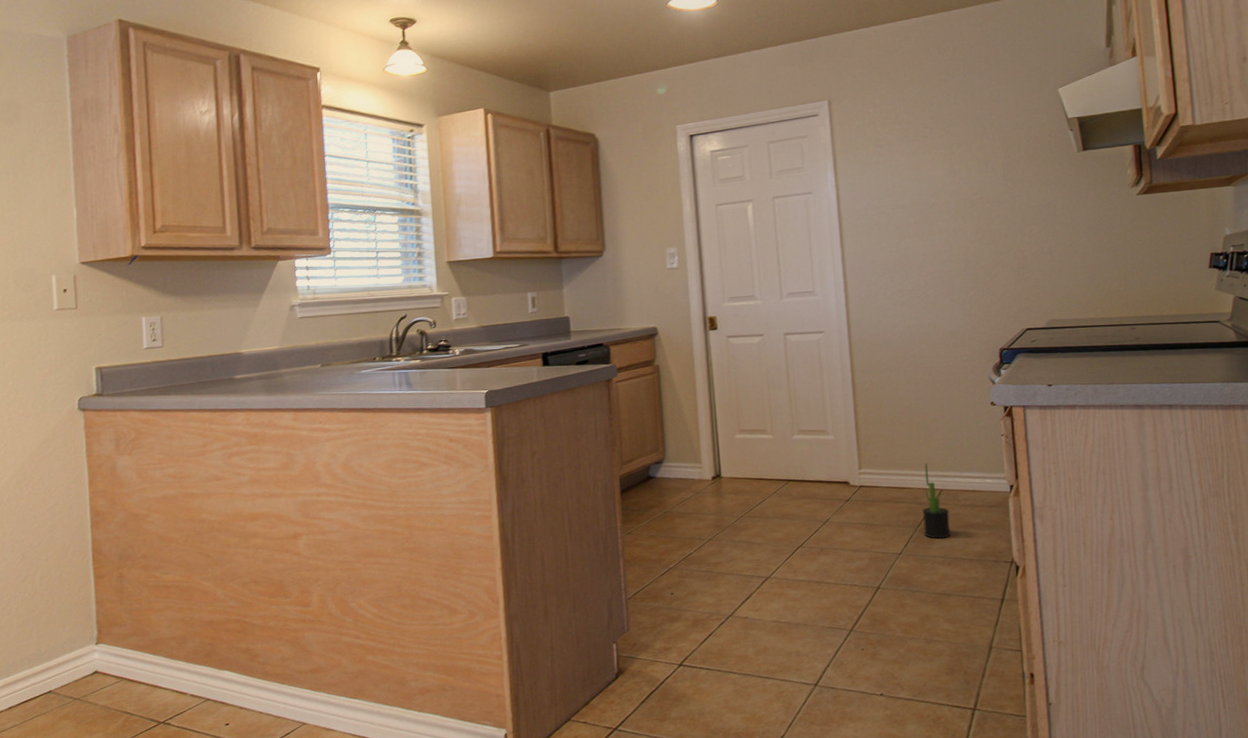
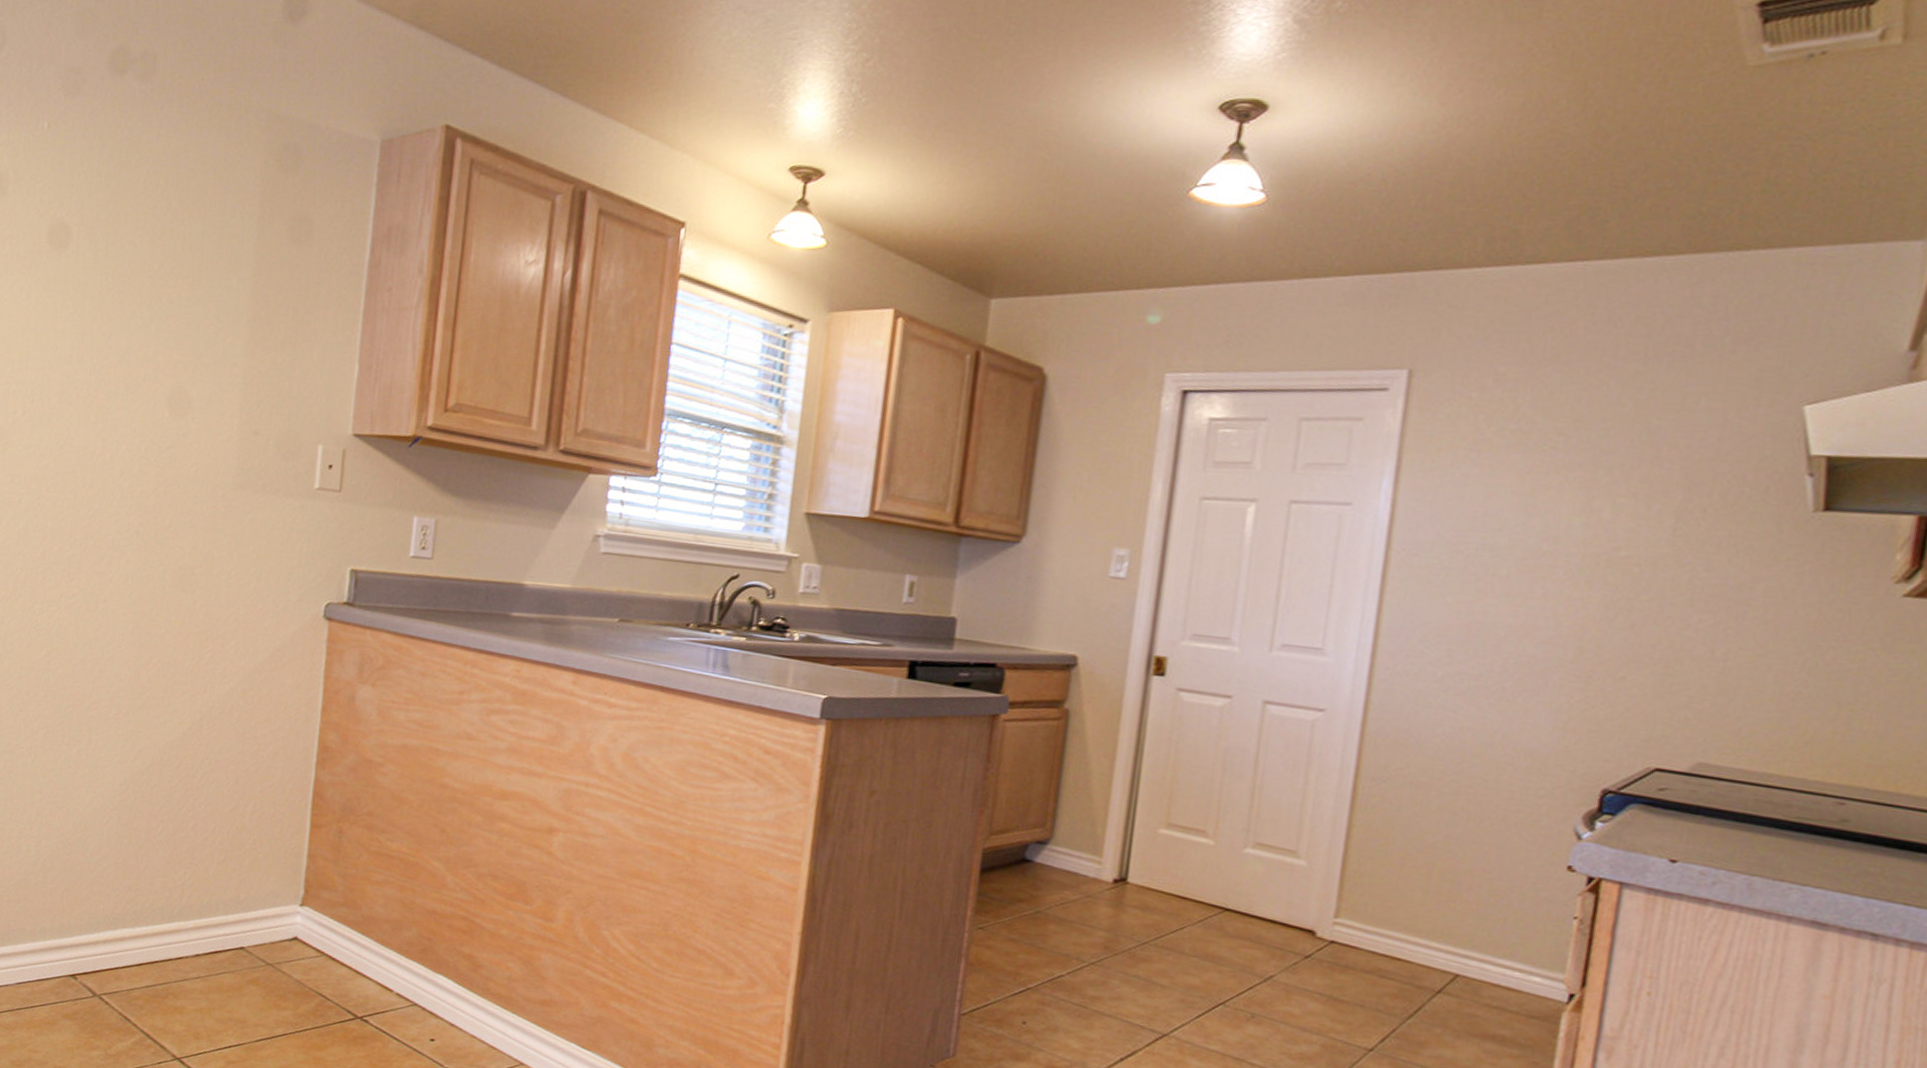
decorative plant: present [922,463,951,539] -> none [1415,931,1462,1046]

